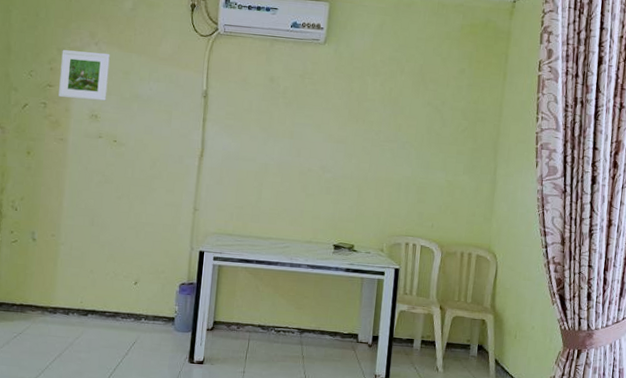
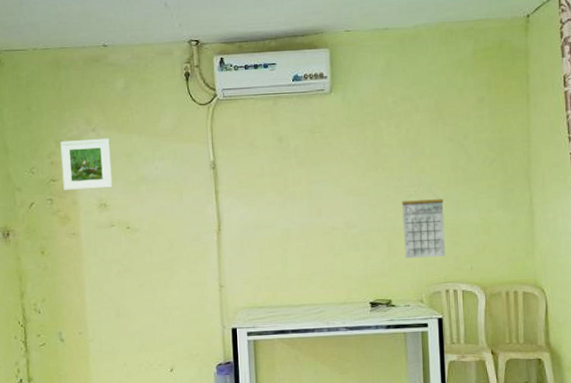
calendar: none [372,149,415,212] -> present [402,195,445,259]

